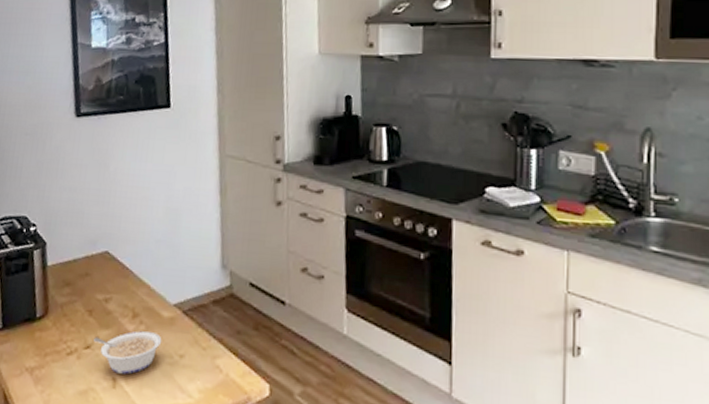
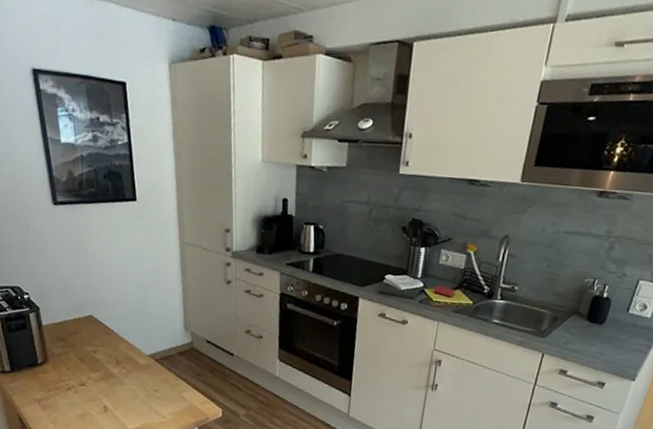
legume: present [94,331,162,375] -> none [87,373,140,403]

